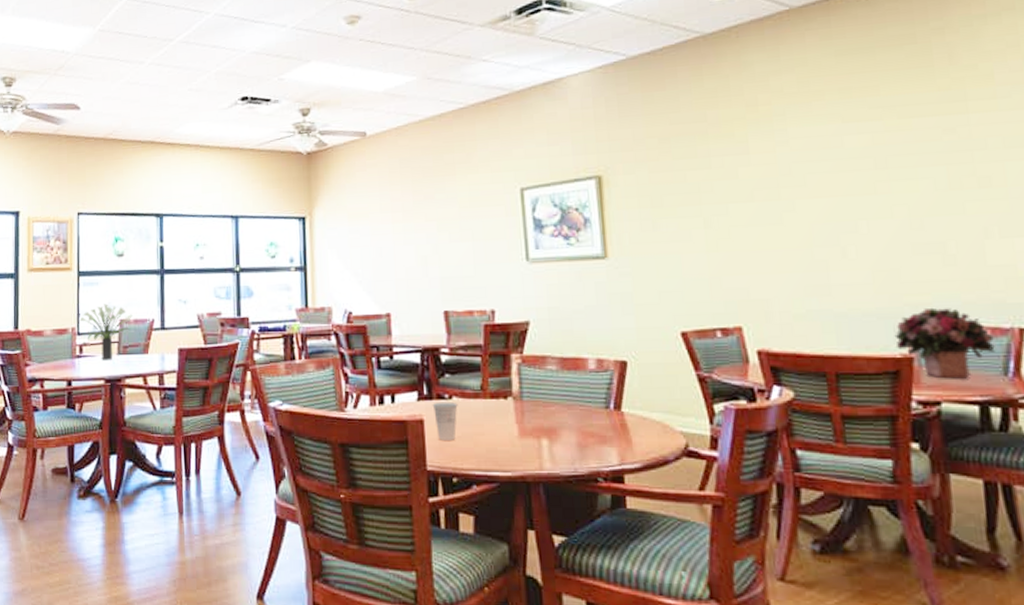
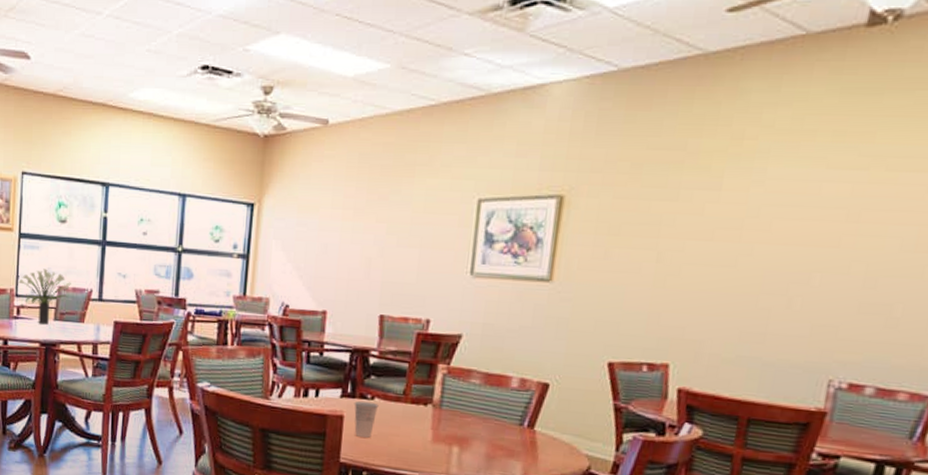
bouquet: present [894,307,996,379] -> none [814,367,911,438]

